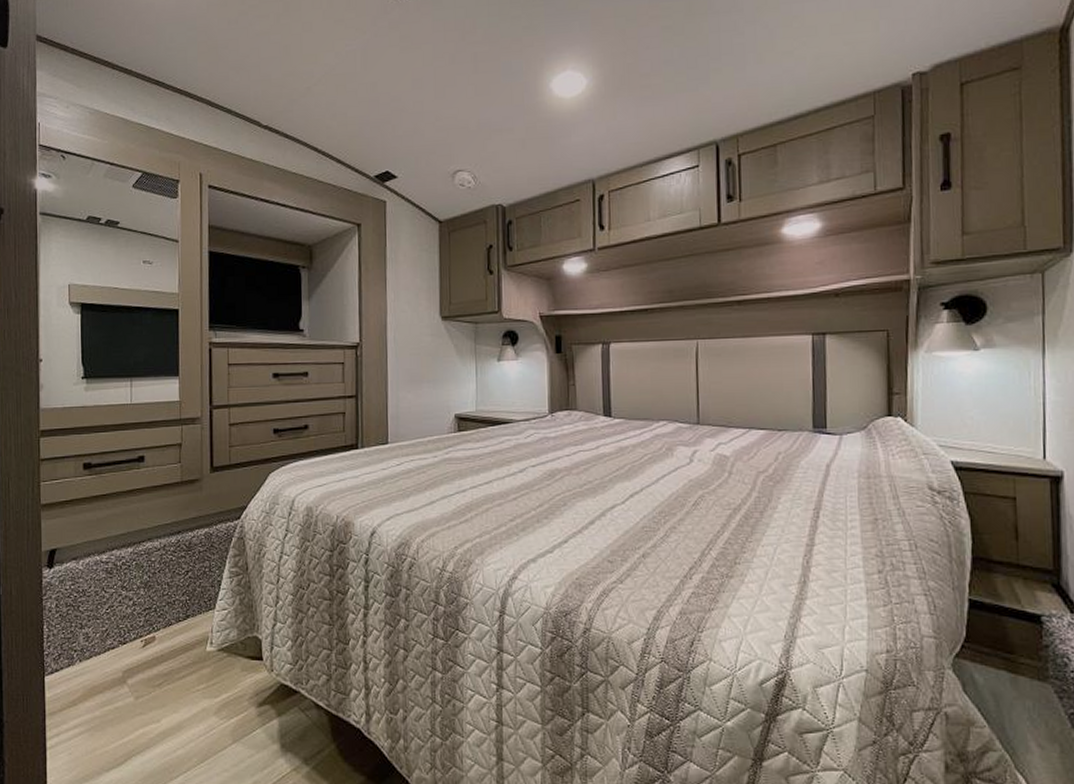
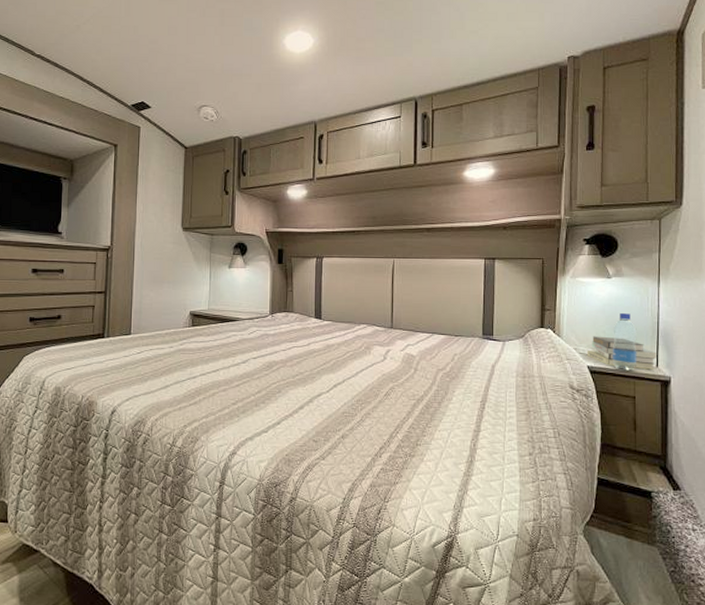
books: none [949,423,1043,463] -> present [586,336,657,370]
bottle: none [983,392,1017,465] -> present [612,312,637,371]

